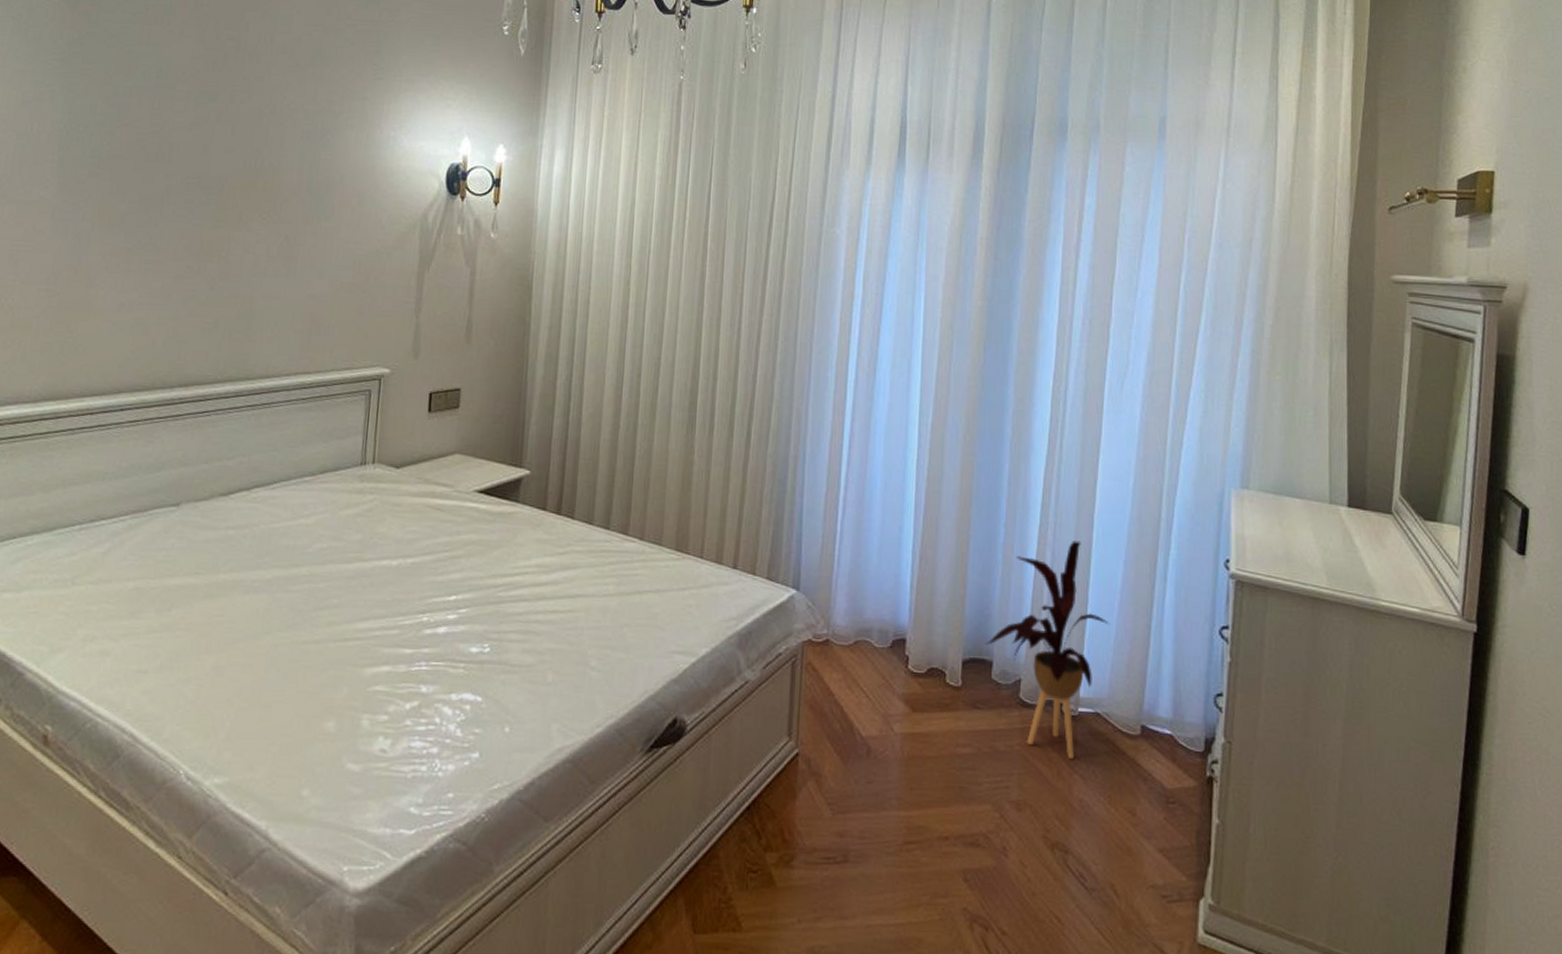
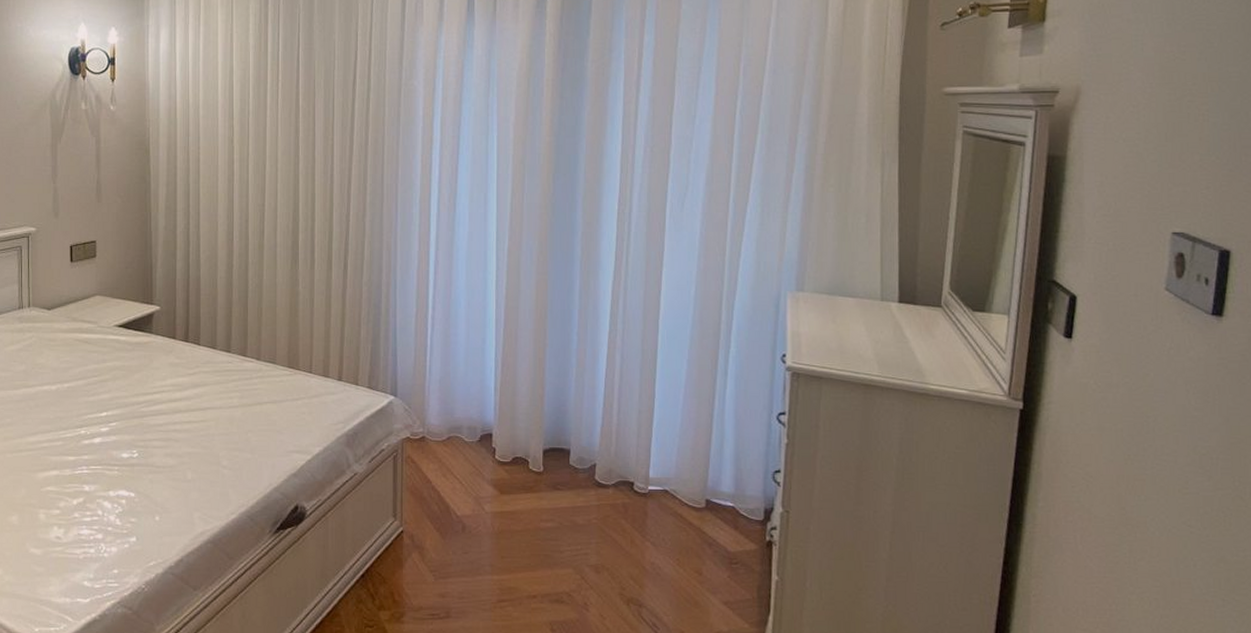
house plant: present [985,541,1109,759] -> none [563,344,675,529]

